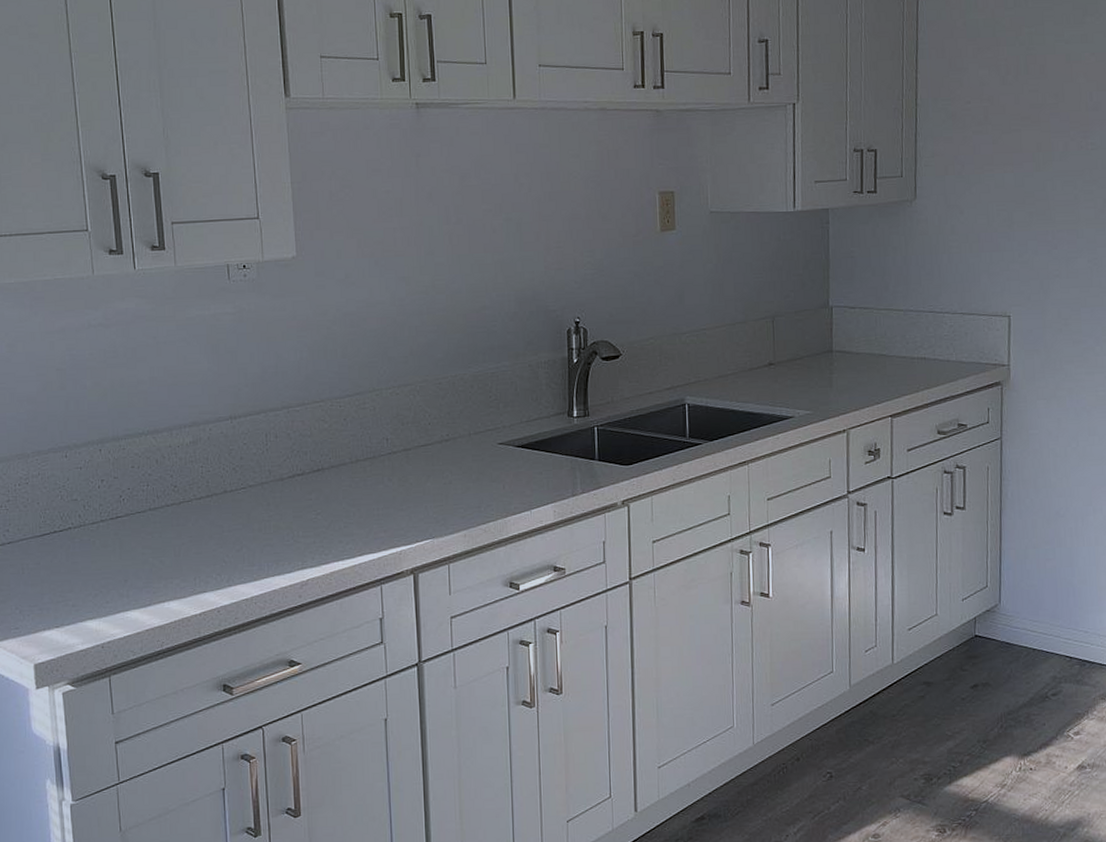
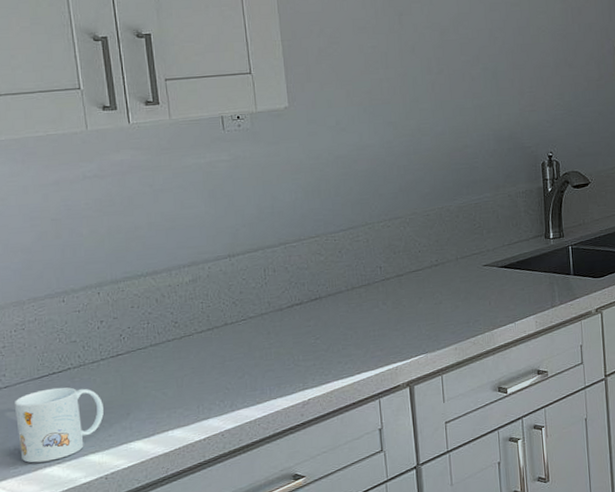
mug: none [16,547,102,625] -> present [14,387,104,463]

